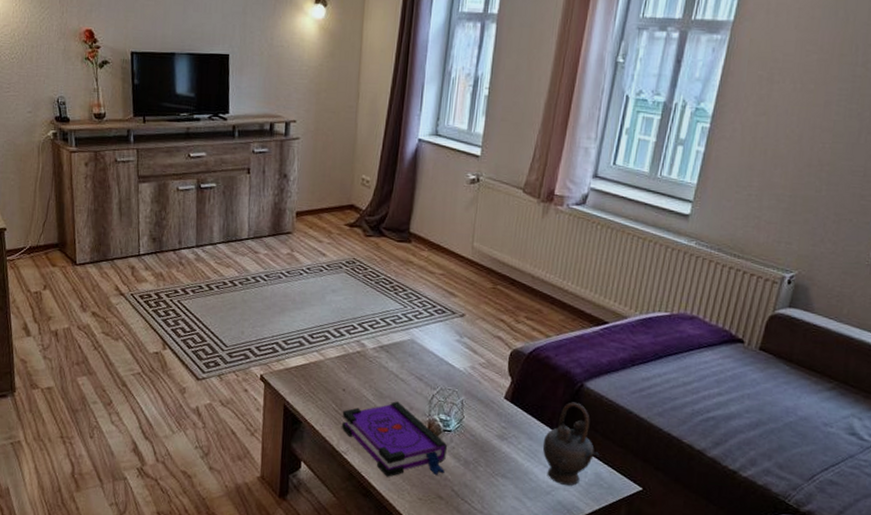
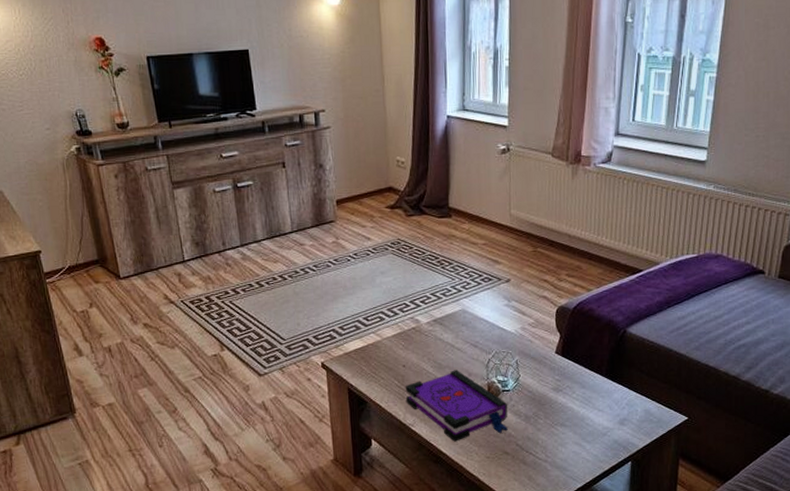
teapot: present [542,402,601,486] -> none [595,348,648,425]

